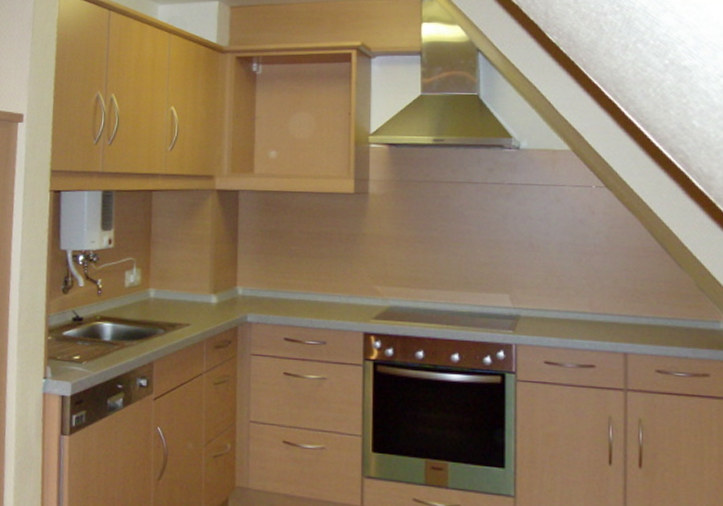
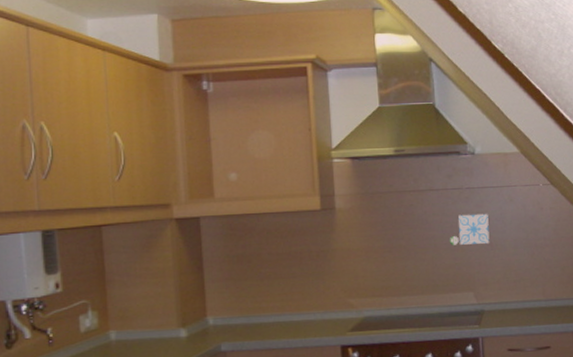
decorative tile: none [485,211,531,244] -> present [449,213,490,245]

